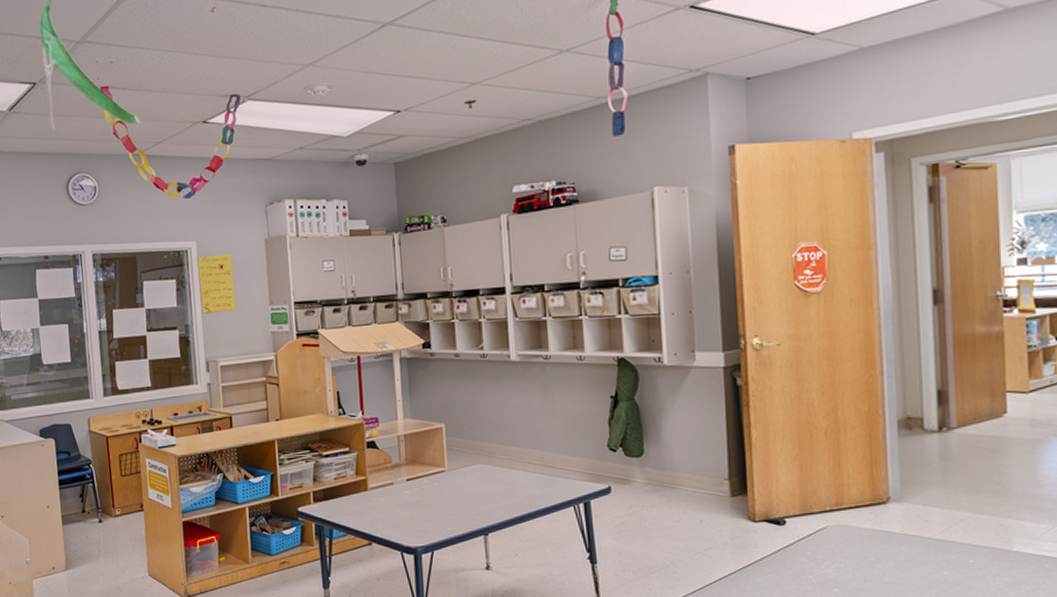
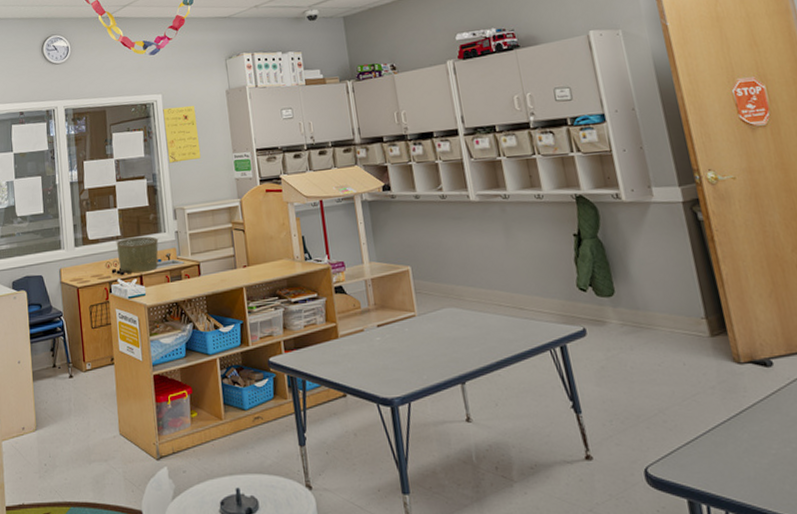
basket: none [146,387,191,425] -> present [116,236,159,274]

